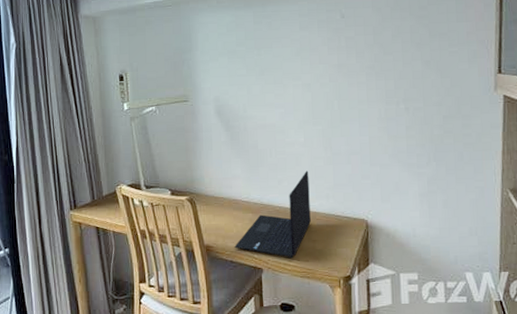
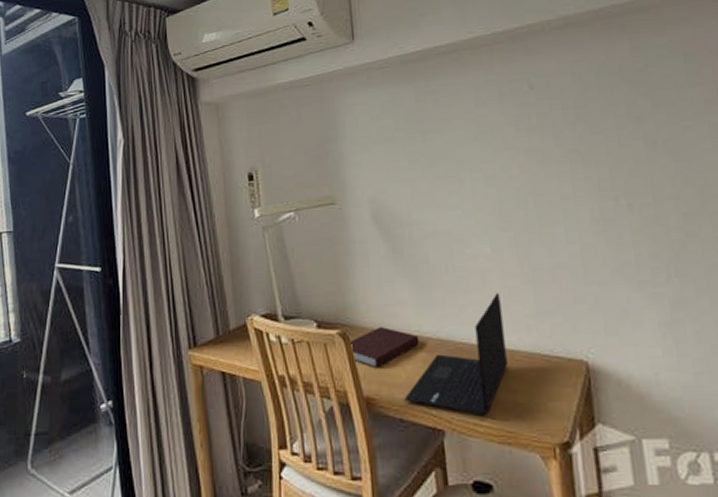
notebook: none [194,195,248,225] -> present [348,327,420,369]

